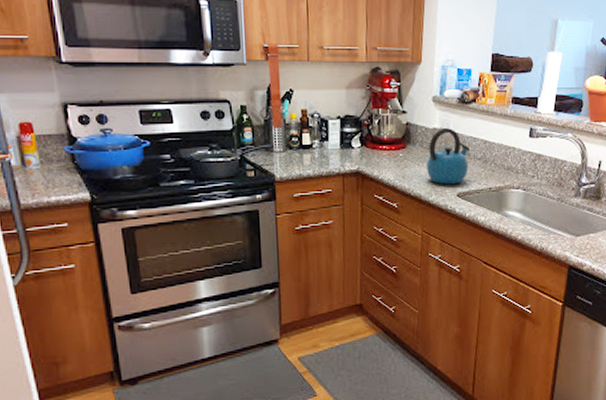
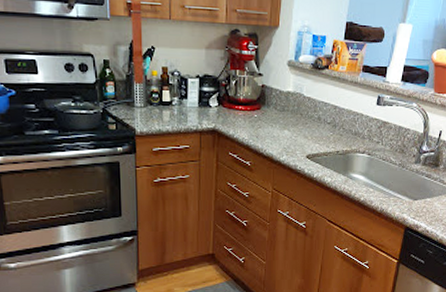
kettle: present [427,128,471,185] -> none [280,92,321,147]

